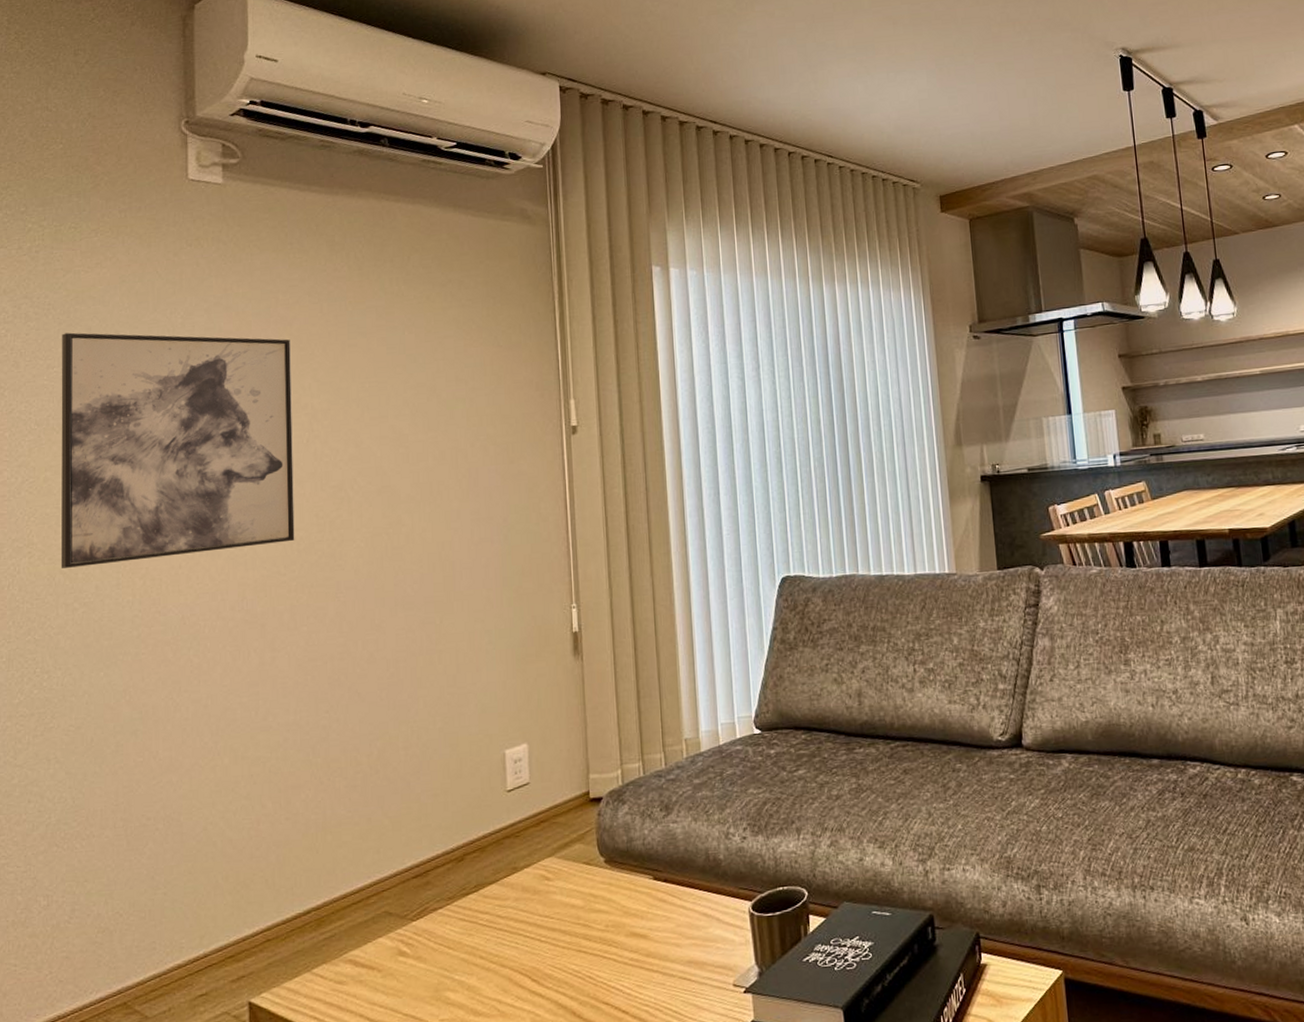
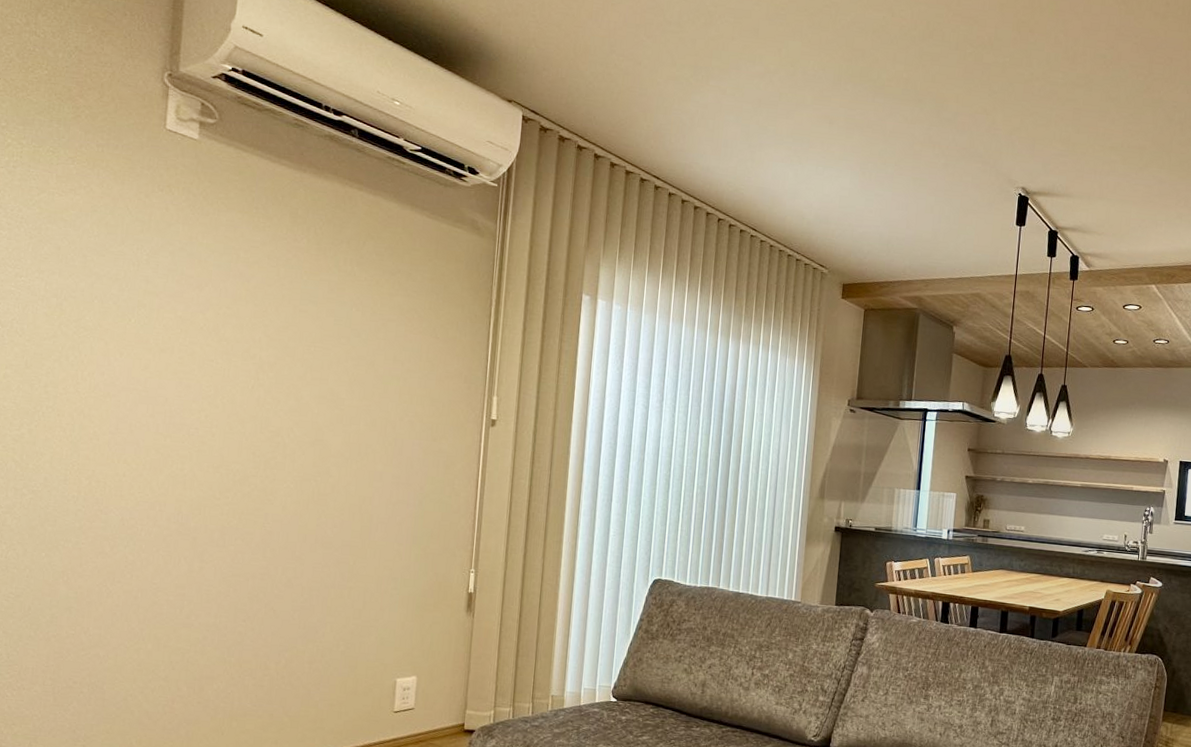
wall art: present [60,332,295,568] -> none [13,247,246,472]

